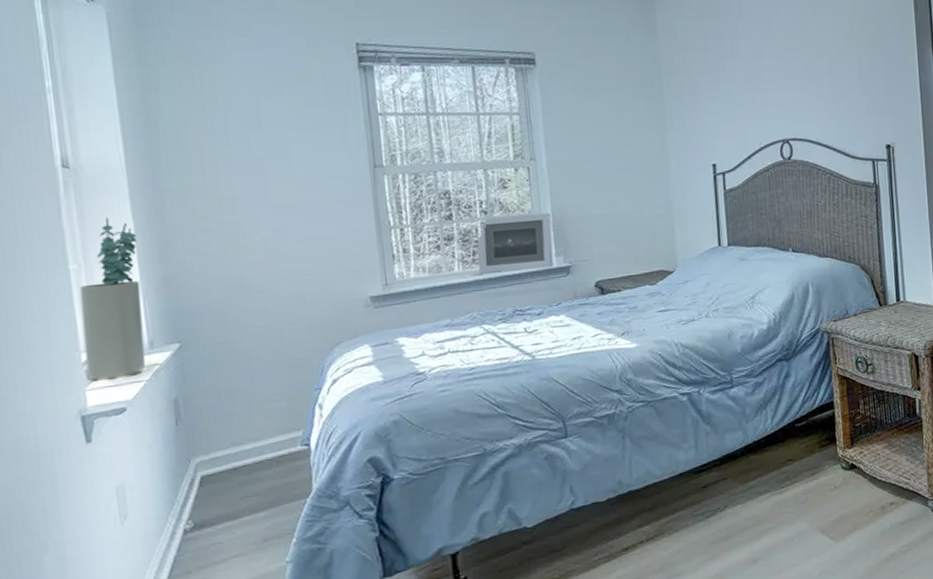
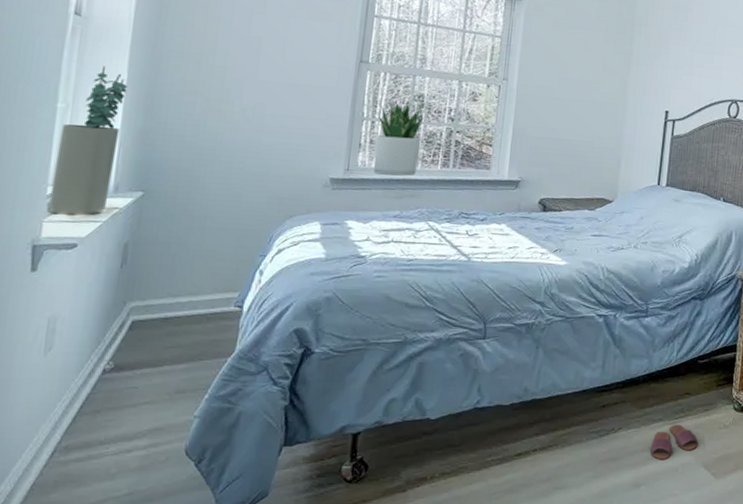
planter: none [406,200,459,284] -> present [373,101,424,176]
picture frame: present [477,212,554,274] -> none [435,124,511,179]
slippers: none [761,493,811,532] -> present [650,424,698,460]

